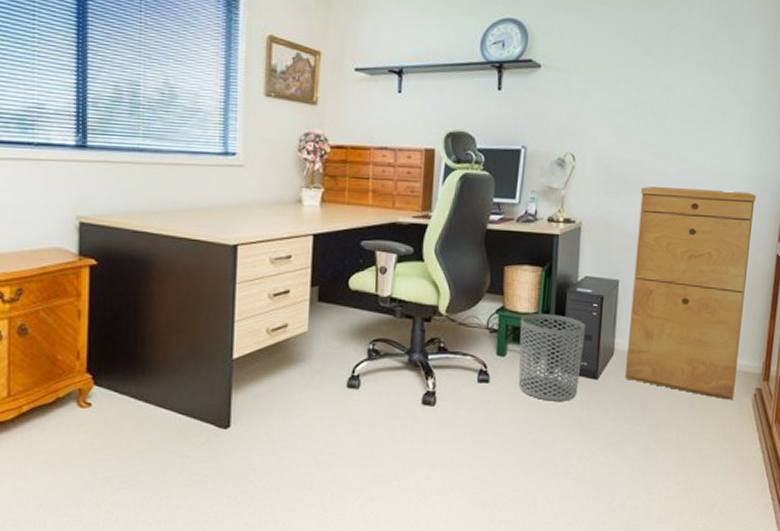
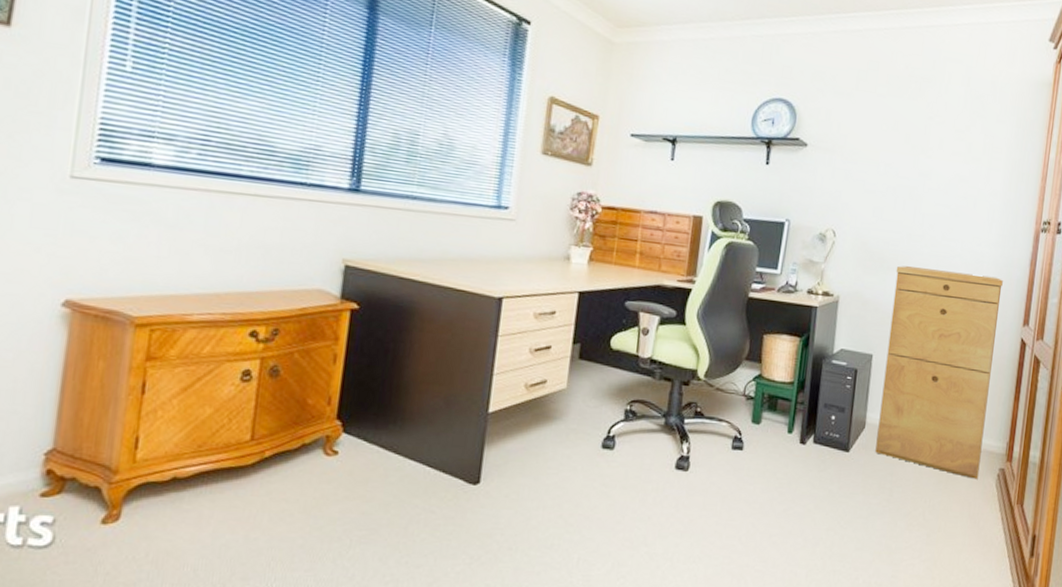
waste bin: present [518,314,586,401] -> none [771,383,840,473]

